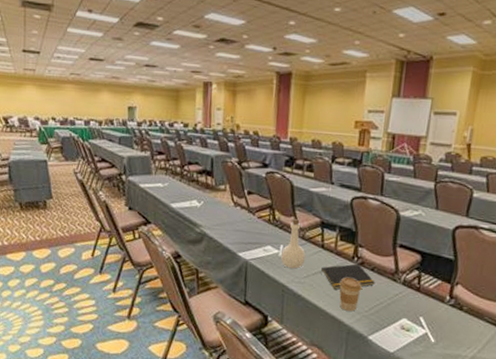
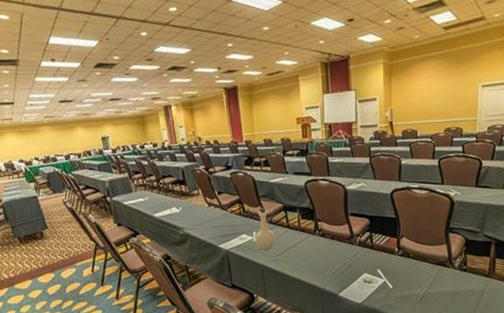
notepad: present [320,264,376,290] -> none [290,235,337,260]
coffee cup: present [339,277,362,312] -> none [308,248,326,276]

